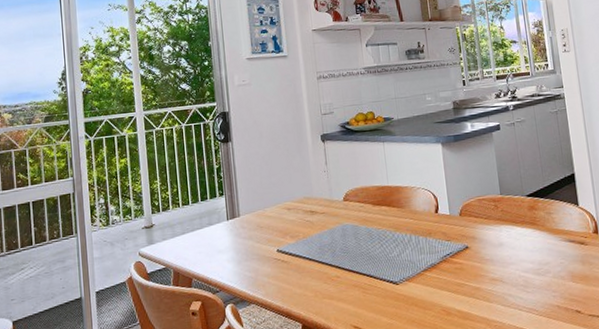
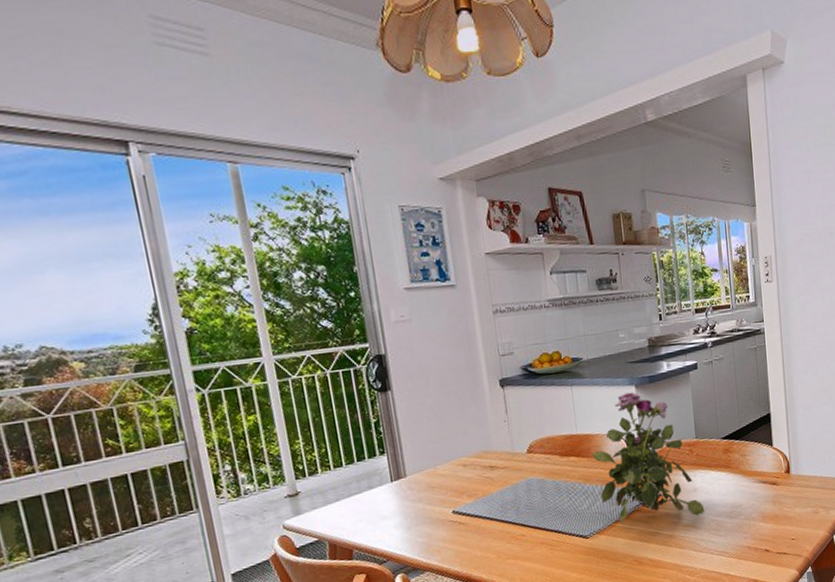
flower bouquet: none [402,149,512,274] -> present [592,392,705,525]

